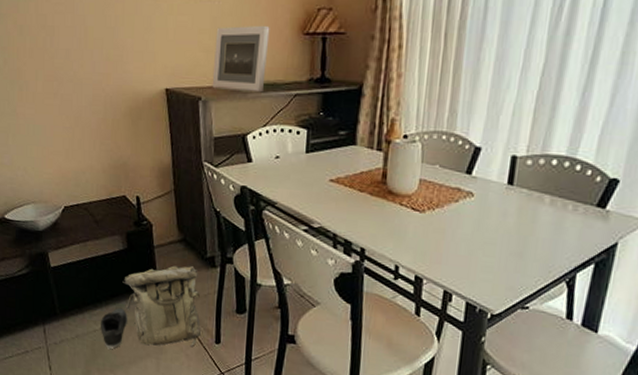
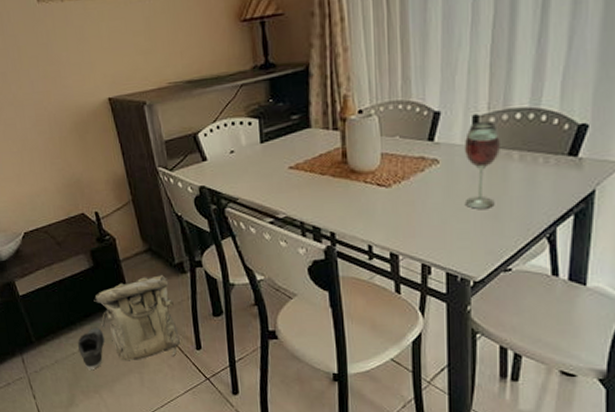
picture frame: present [212,25,270,93] -> none [150,17,208,91]
wineglass: none [494,162,536,246] -> present [464,121,501,209]

